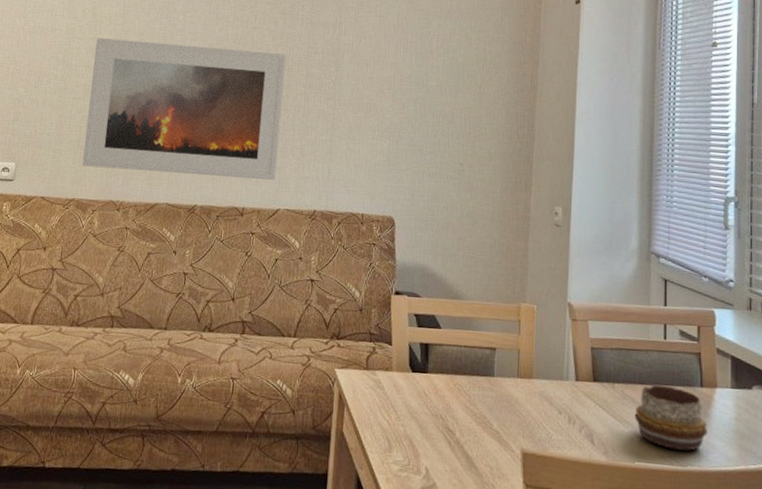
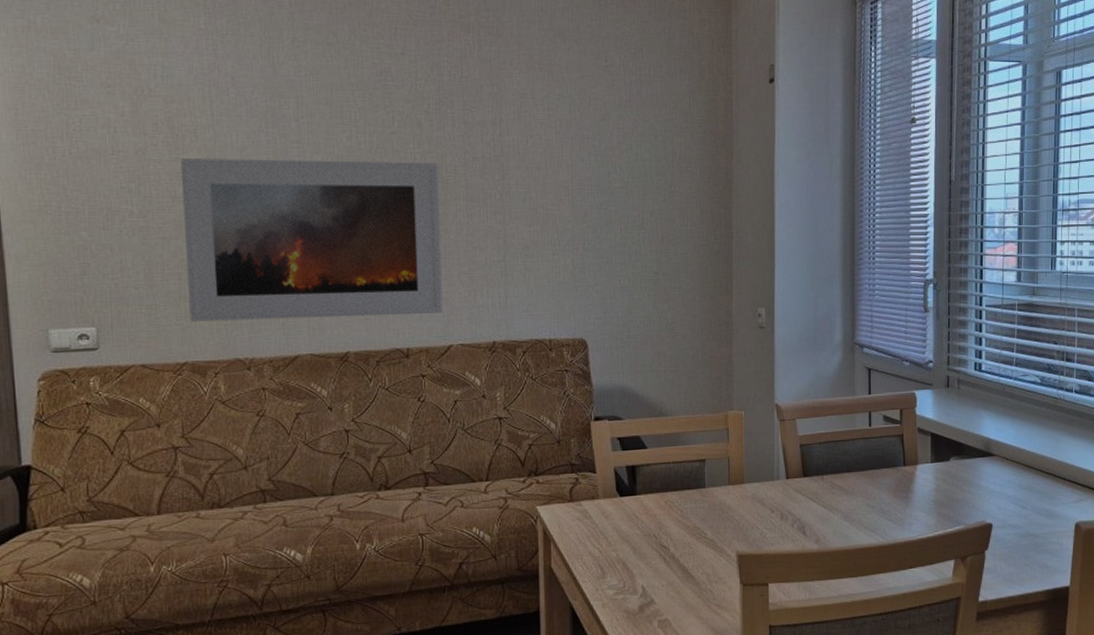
decorative bowl: present [634,384,707,451] -> none [843,469,910,527]

